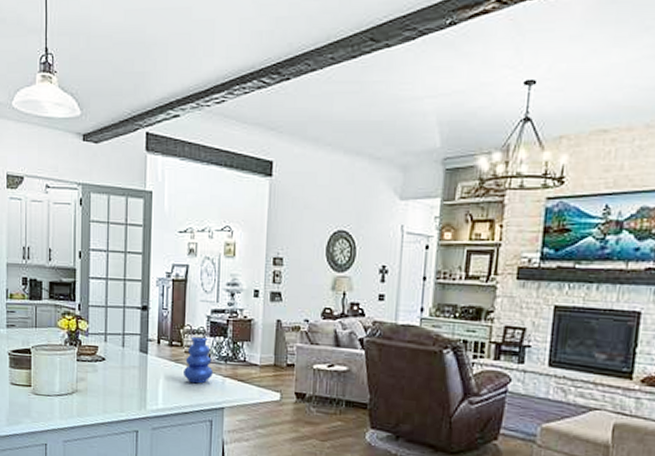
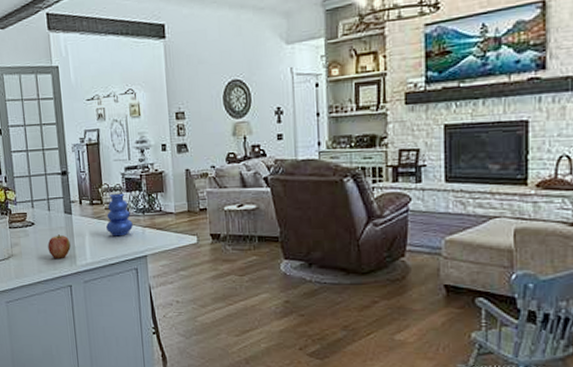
apple: none [117,374,142,401] -> present [48,234,71,260]

